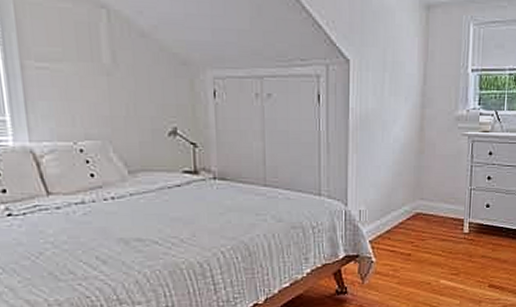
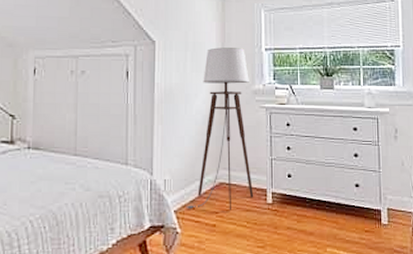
floor lamp: none [381,68,453,240] -> present [186,47,254,211]

